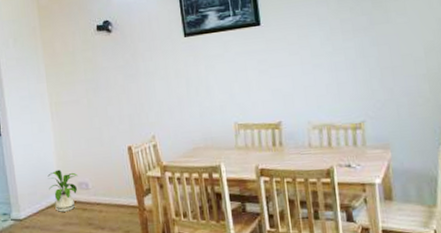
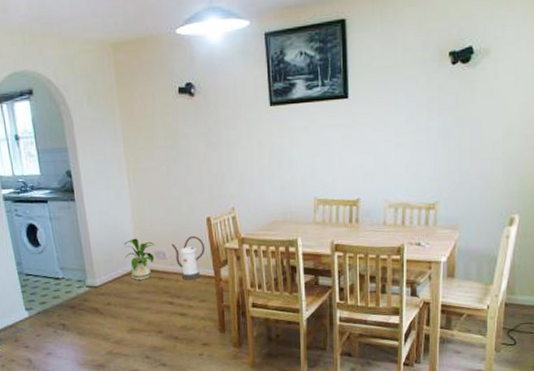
watering can: none [94,166,128,211] -> present [171,236,205,280]

